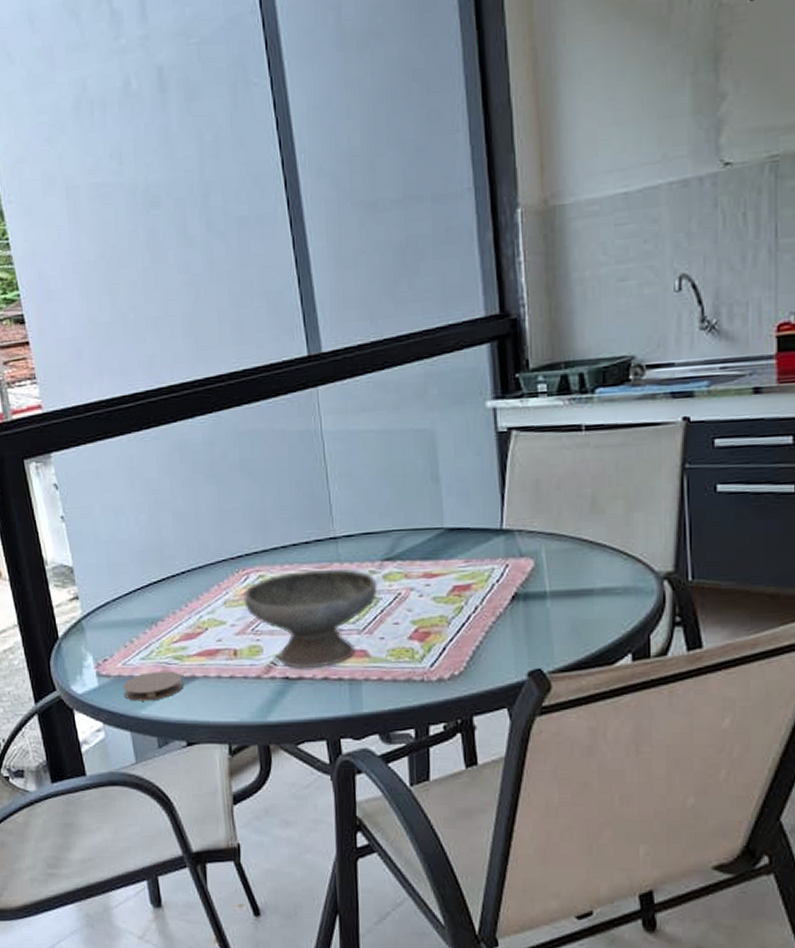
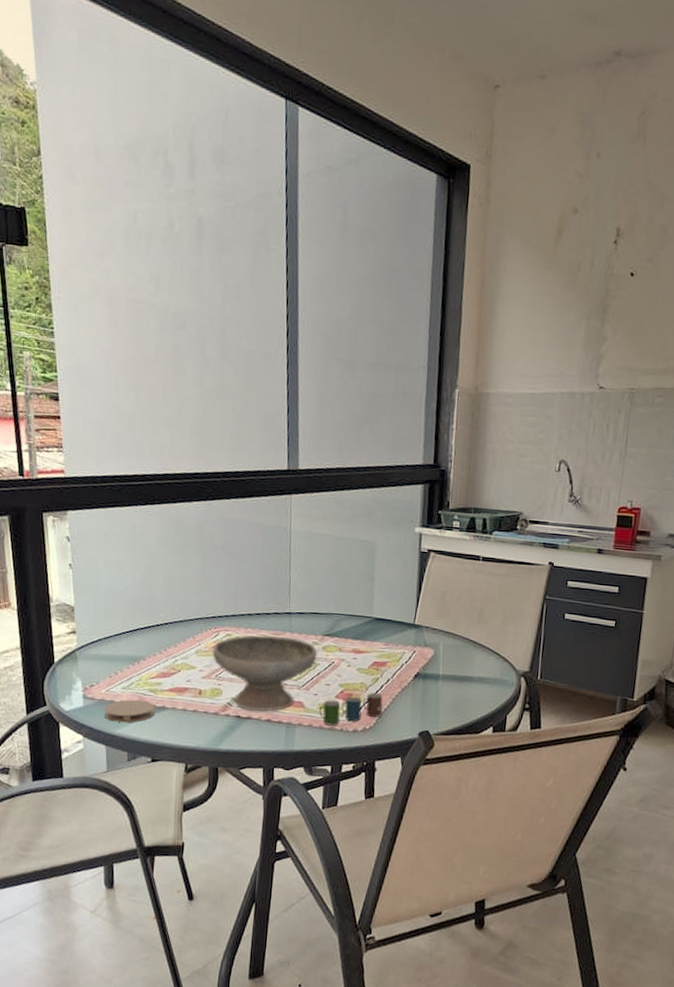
cup: none [389,626,473,676] -> present [319,692,383,726]

